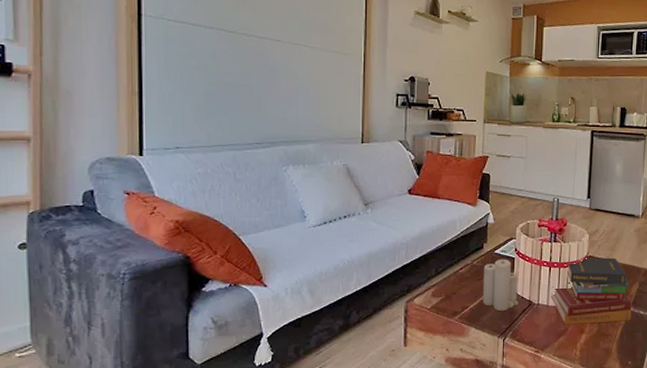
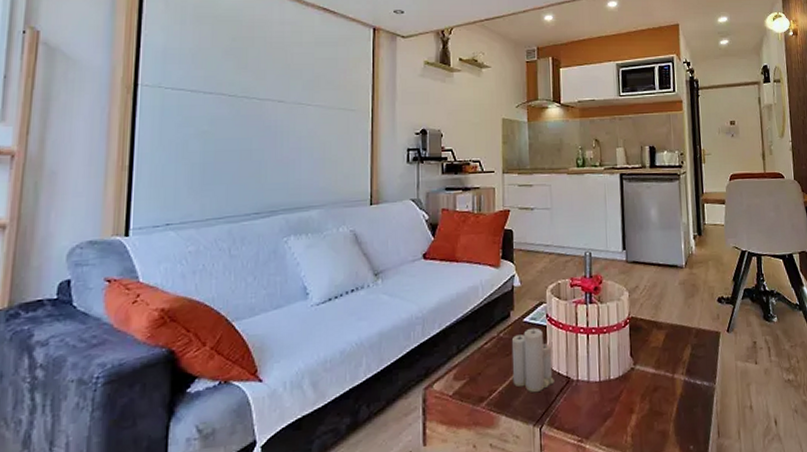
planter: present [509,93,529,124] -> none [529,139,552,172]
books: present [550,257,632,325] -> none [590,317,687,405]

